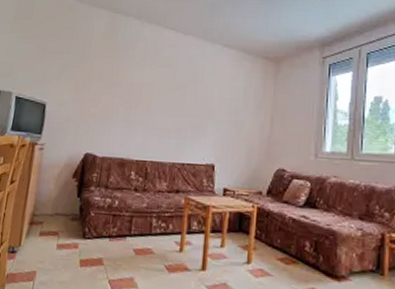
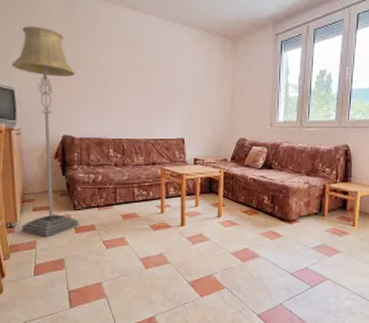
floor lamp: none [23,43,108,268] -> present [12,25,79,237]

